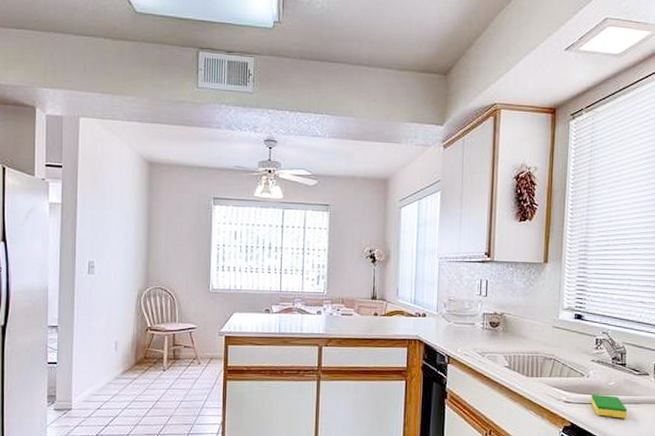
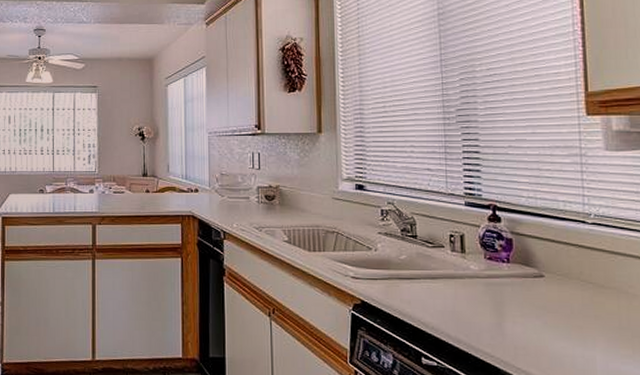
dish sponge: present [591,394,628,419] -> none [381,268,424,295]

